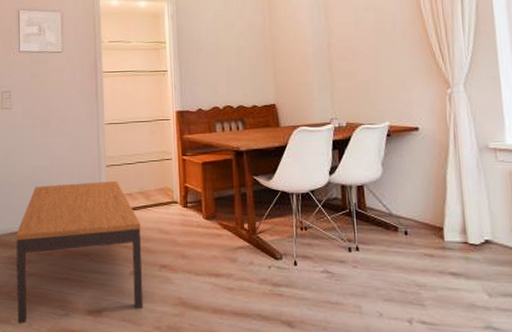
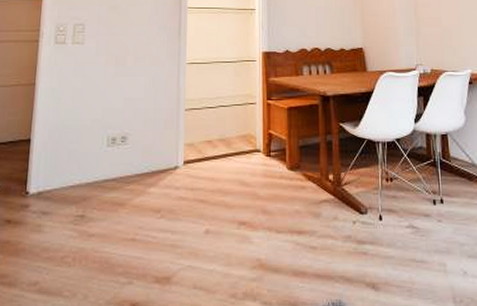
coffee table: present [15,180,144,324] -> none [71,126,220,296]

